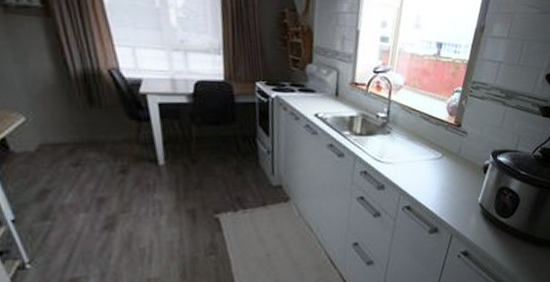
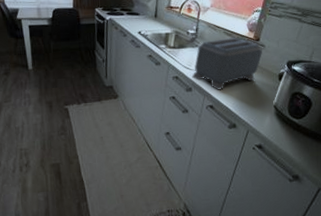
toaster: none [384,122,465,187] -> present [192,37,262,90]

